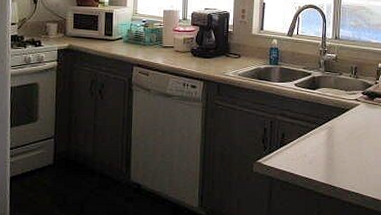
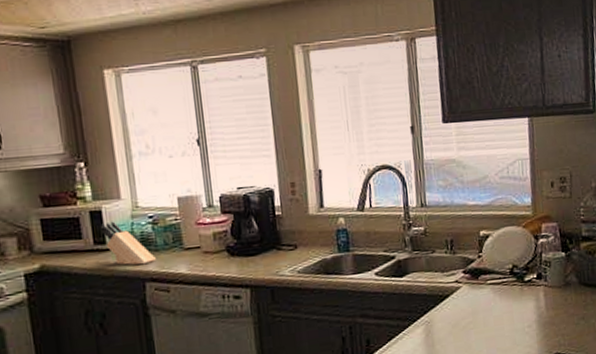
knife block: none [110,21,143,54] -> present [100,221,156,265]

